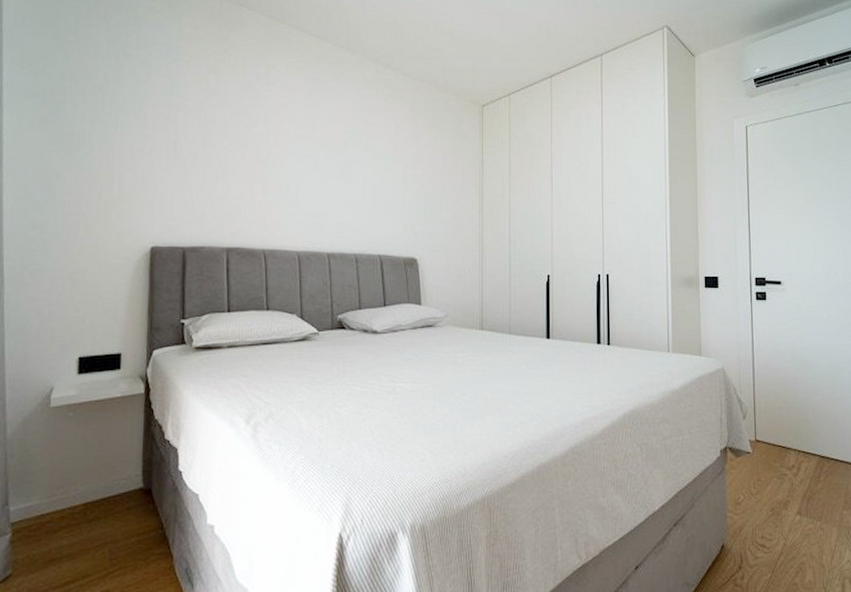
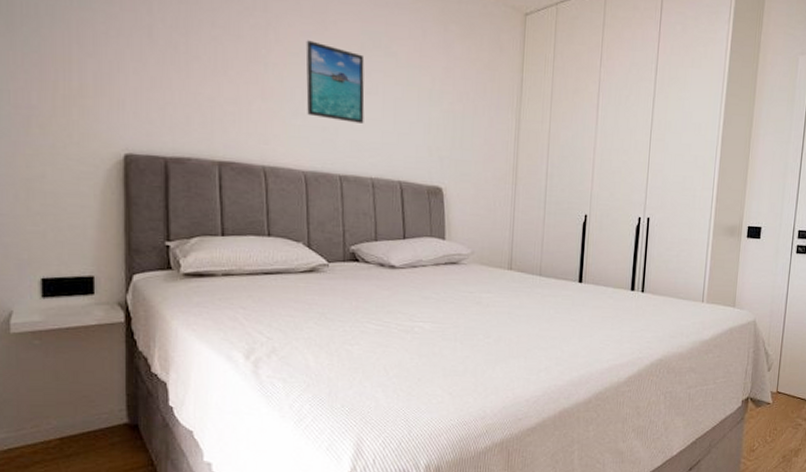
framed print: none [299,142,348,207] -> present [305,40,365,124]

